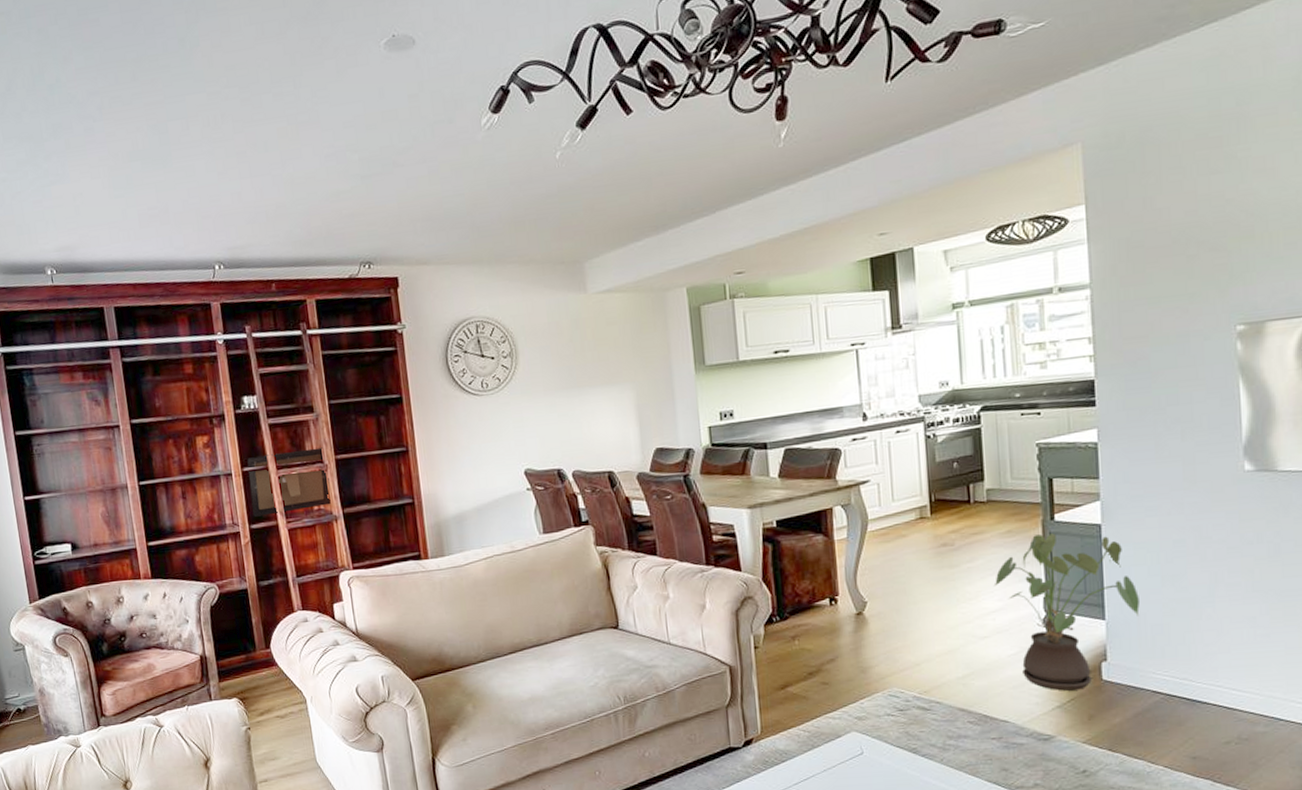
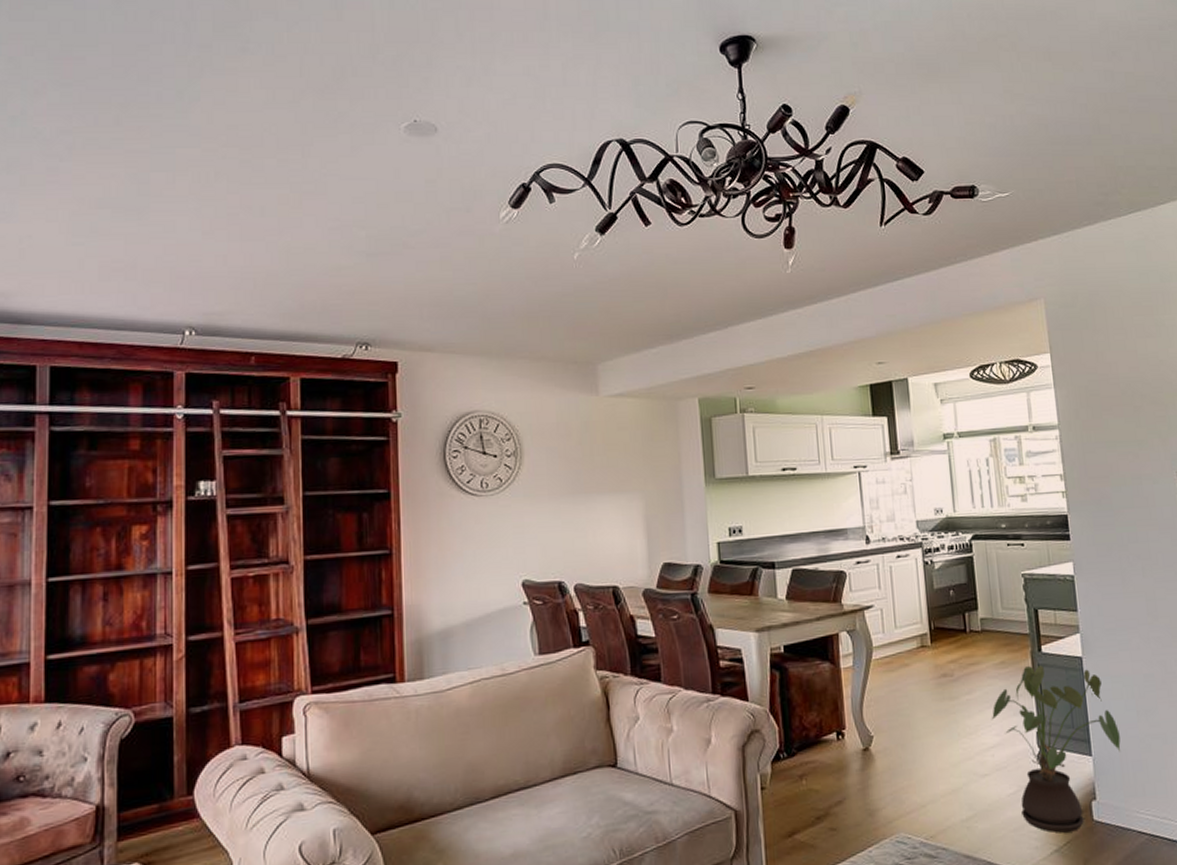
picture frame: present [247,447,331,517] -> none [193,545,294,626]

